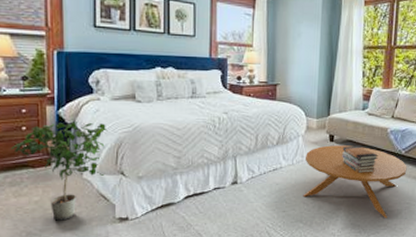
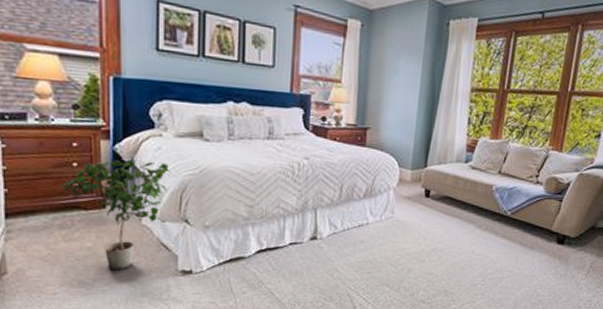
coffee table: present [303,145,407,219] -> none [391,201,512,287]
book stack: present [342,146,378,174] -> none [438,203,480,235]

